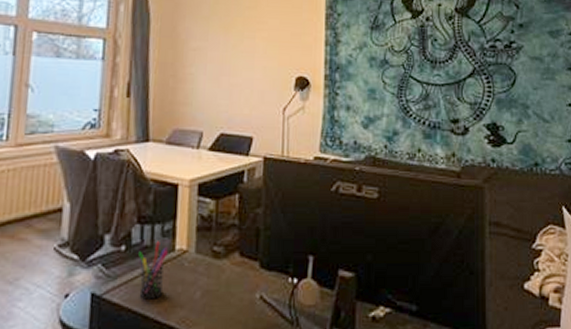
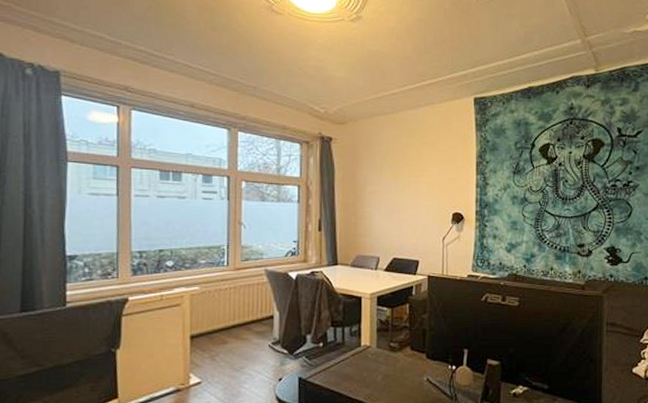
pen holder: present [137,241,168,301] -> none [332,339,355,383]

